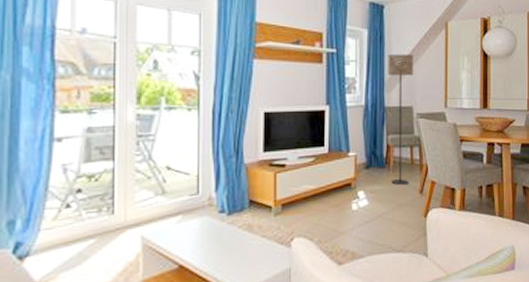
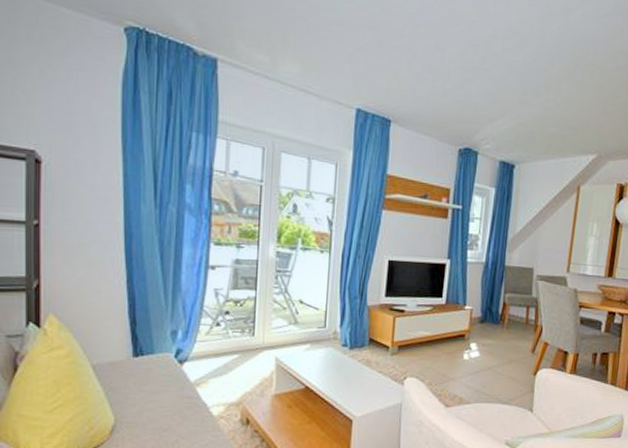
floor lamp: present [388,54,414,186] -> none [505,214,540,343]

